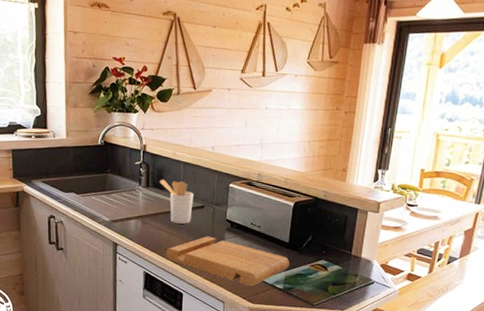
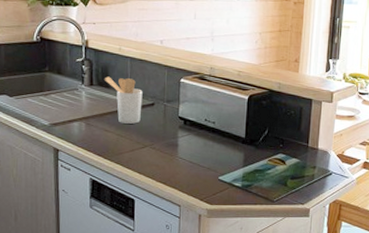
cutting board: present [165,236,290,286] -> none [113,135,248,186]

